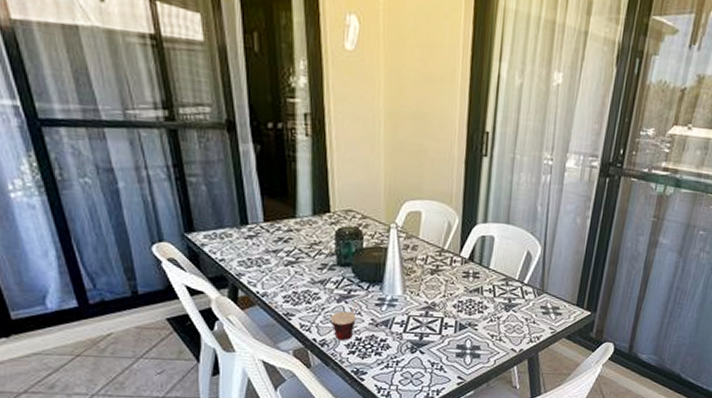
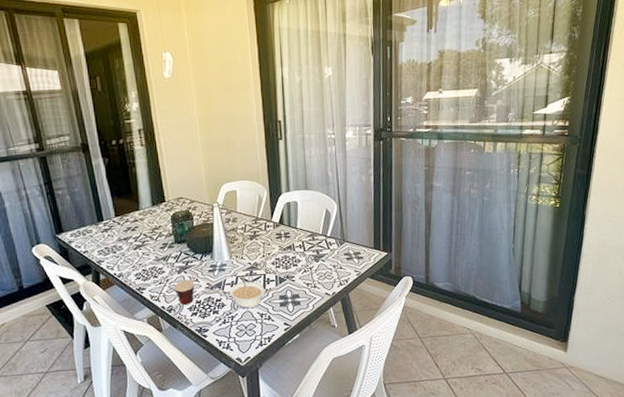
legume: none [397,317,441,355] -> present [229,276,265,309]

